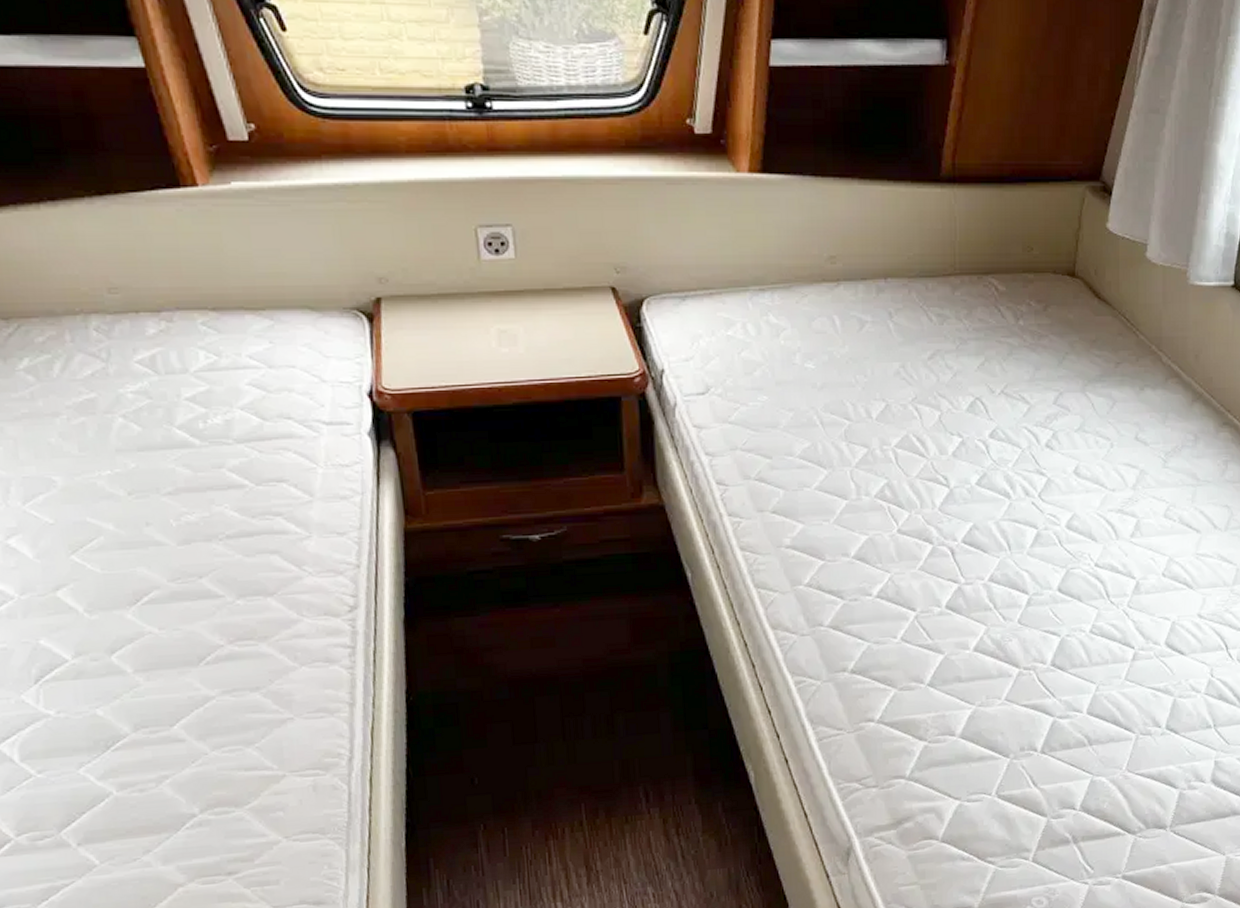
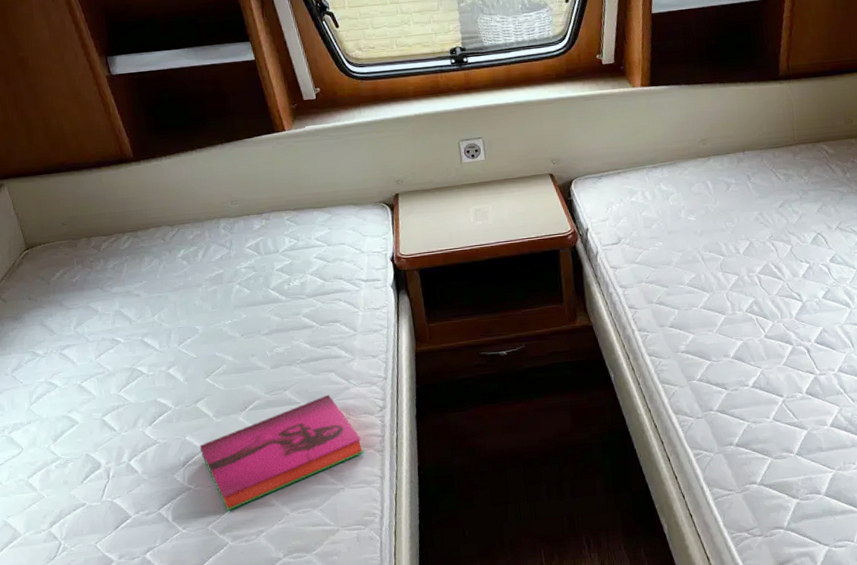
hardback book: none [62,585,324,749] -> present [199,394,364,512]

